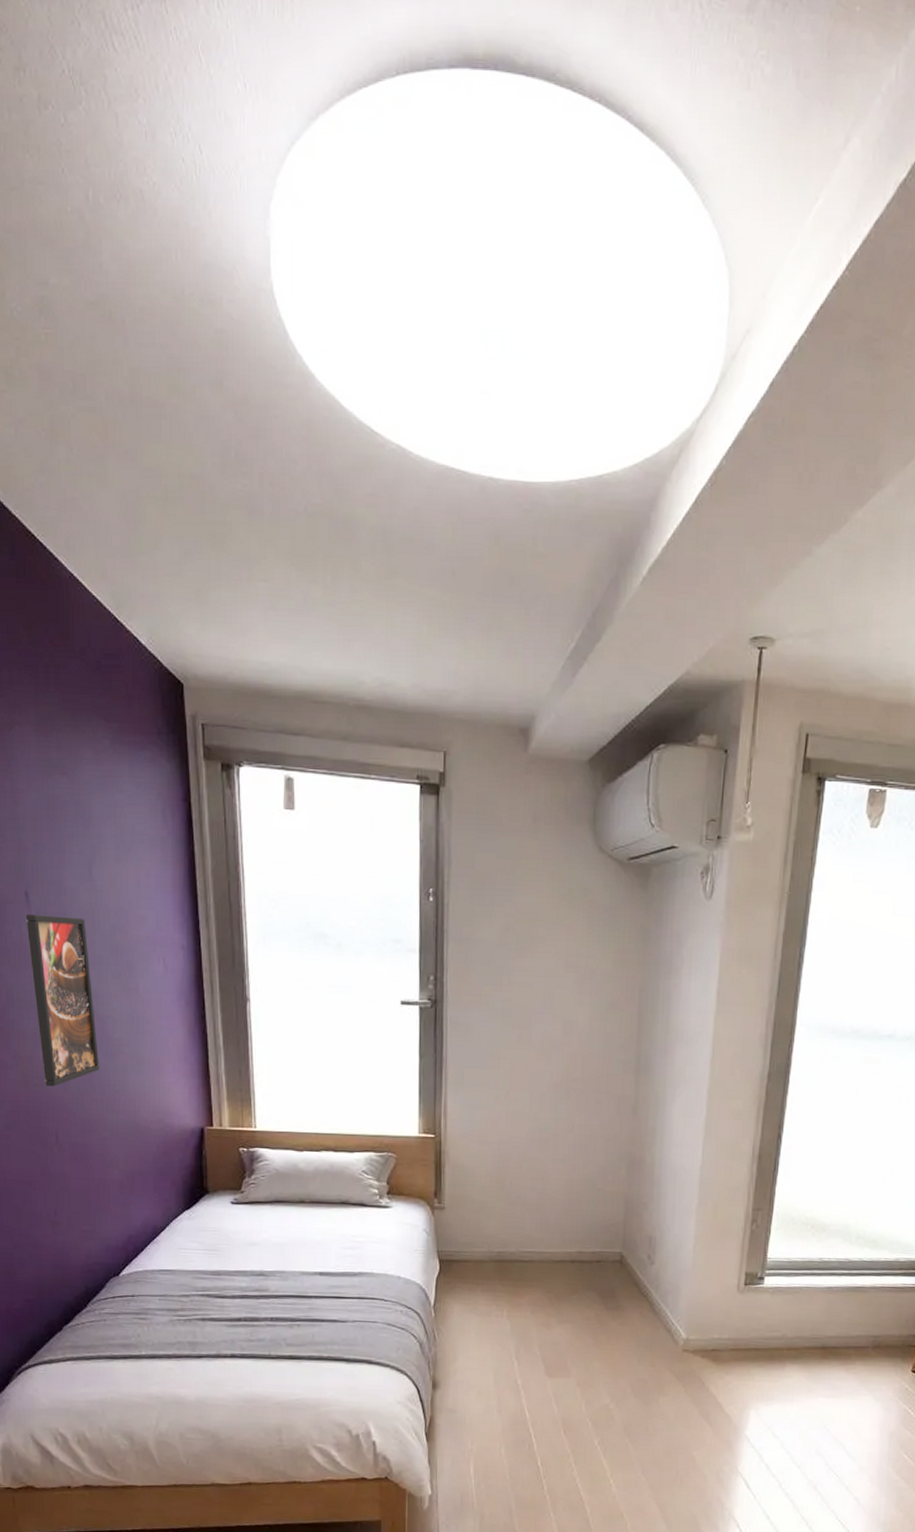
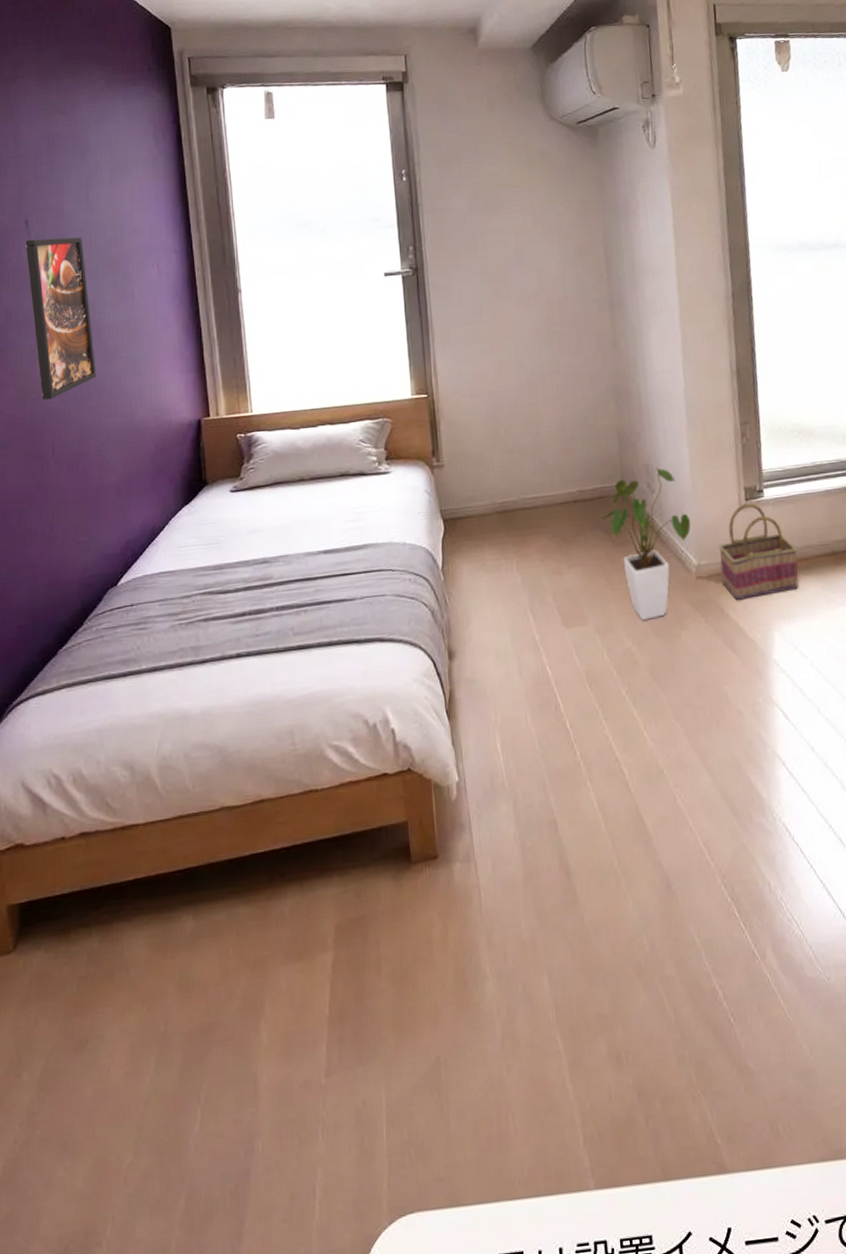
house plant: none [598,1239,686,1382] -> present [602,466,691,621]
basket: none [708,1287,788,1377] -> present [718,503,799,600]

